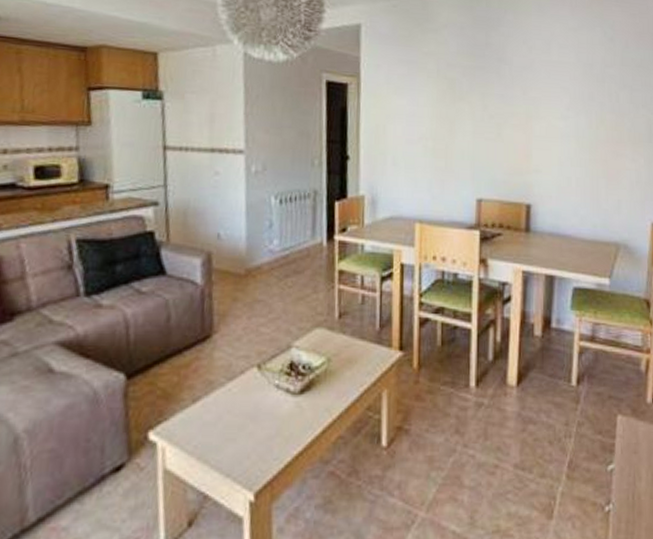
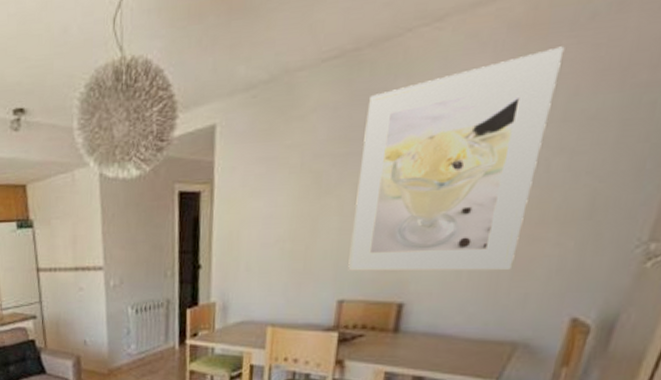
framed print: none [483,11,615,180] -> present [348,46,565,271]

